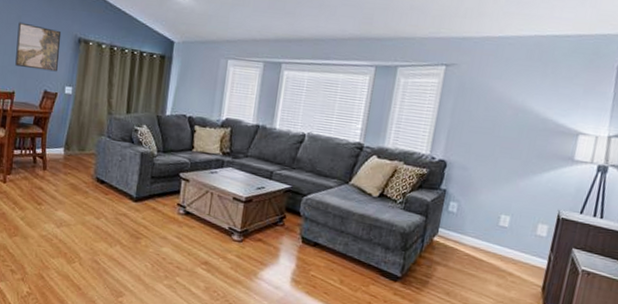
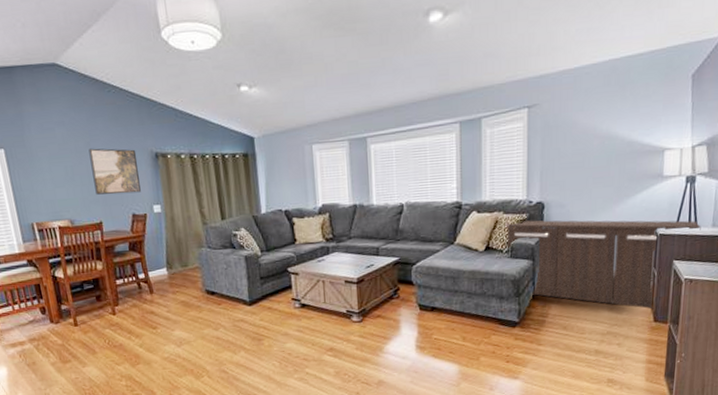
storage cabinet: none [401,174,607,295] -> present [507,220,701,310]

